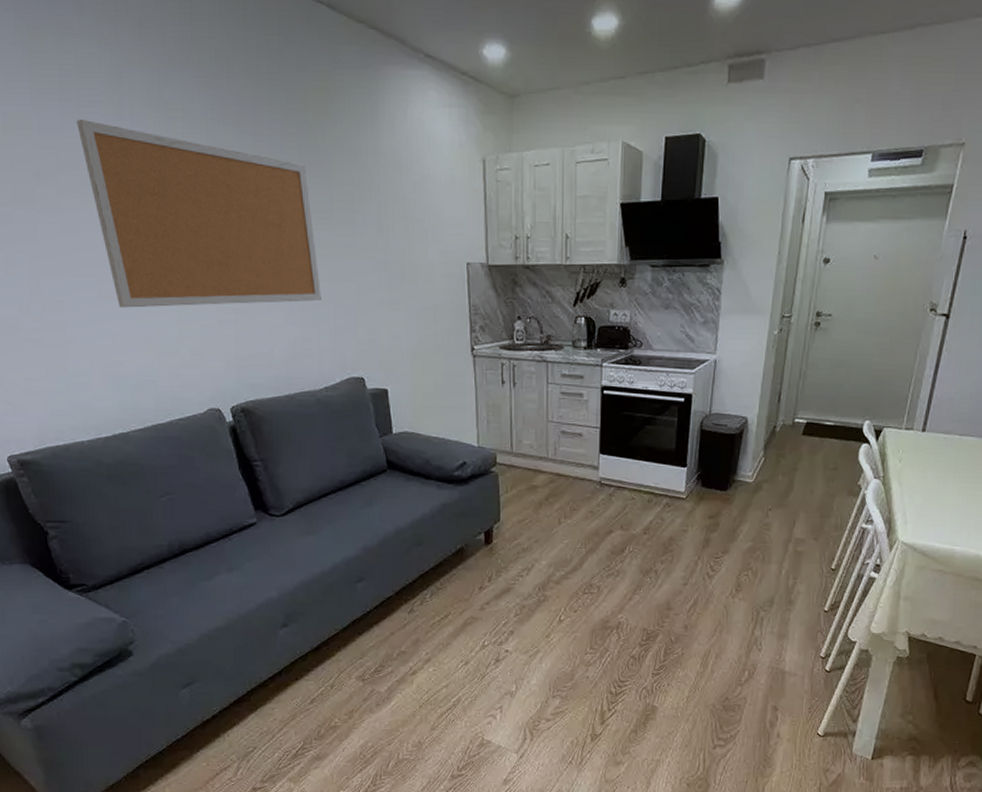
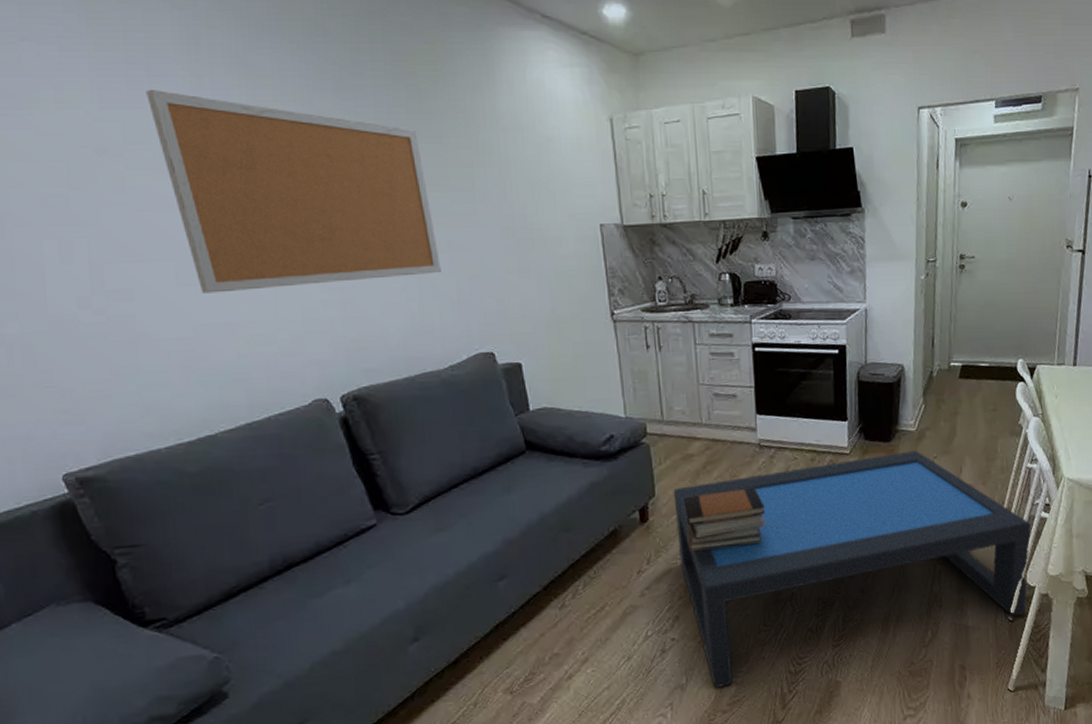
coffee table: none [516,501,858,698] -> present [673,450,1031,688]
book stack: none [526,522,601,574] -> present [683,487,766,551]

